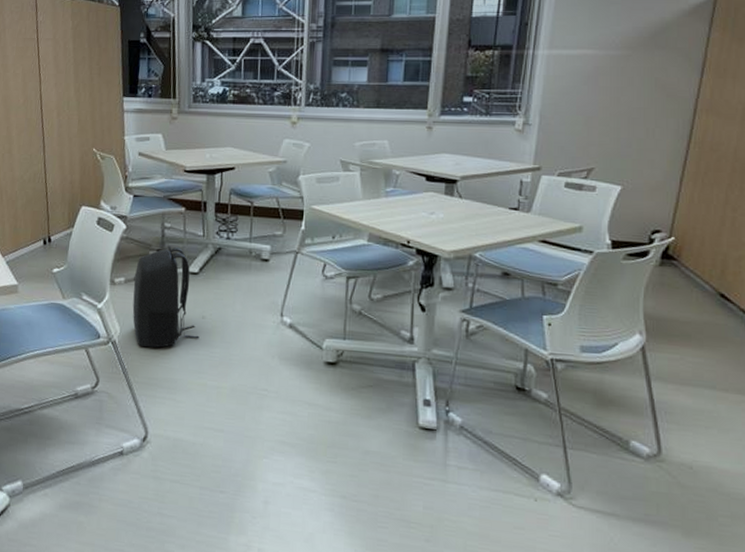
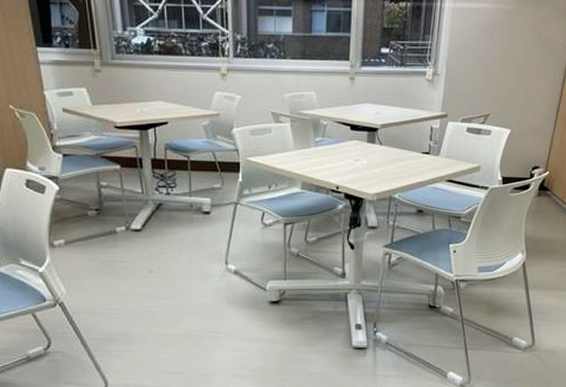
backpack: present [132,246,199,348] -> none [74,205,149,306]

